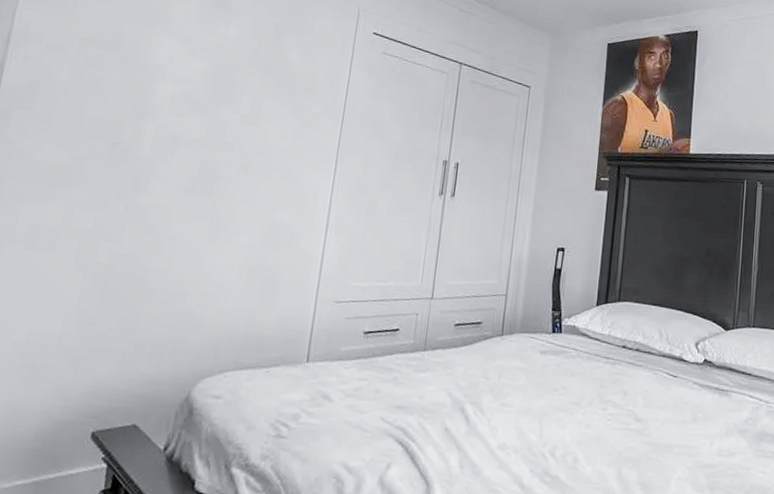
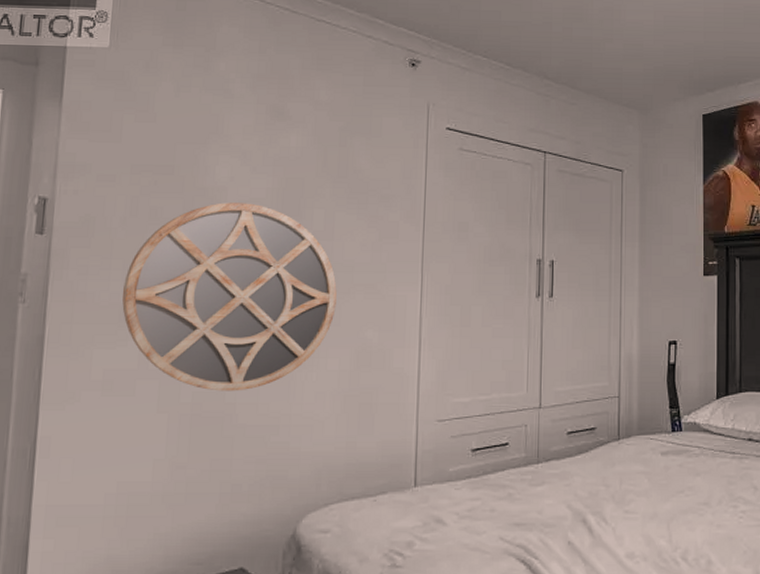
home mirror: none [54,80,256,257] -> present [122,202,337,391]

